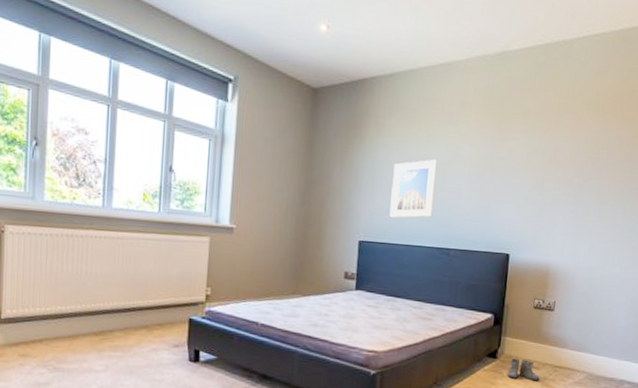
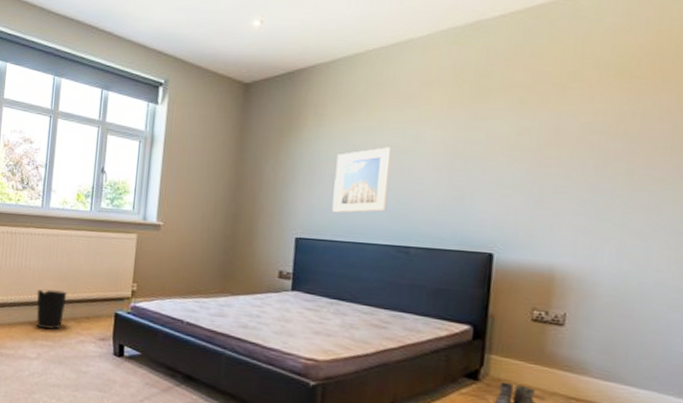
wastebasket: none [101,297,136,339] -> present [36,289,67,329]

